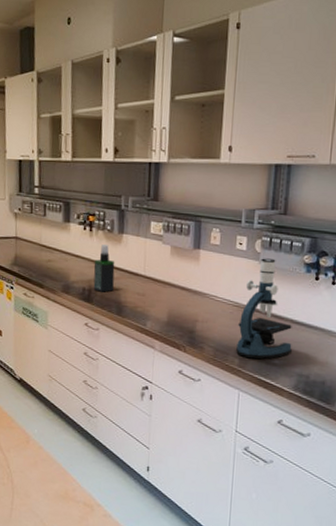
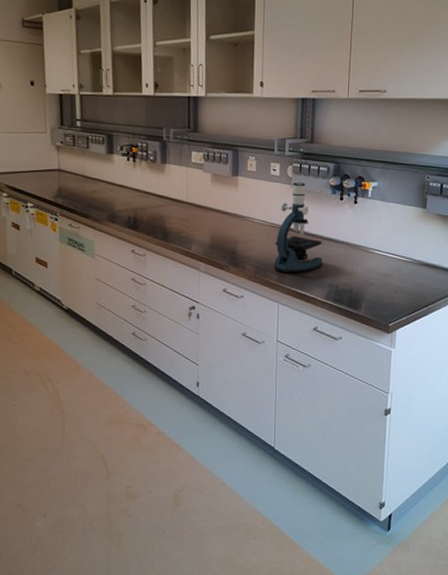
spray bottle: present [93,245,115,292] -> none [138,174,159,220]

